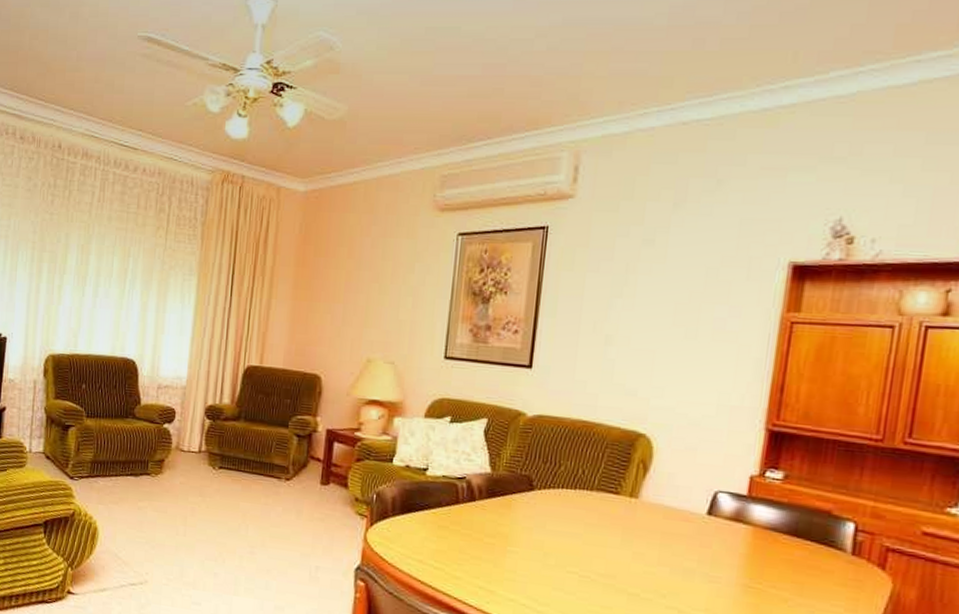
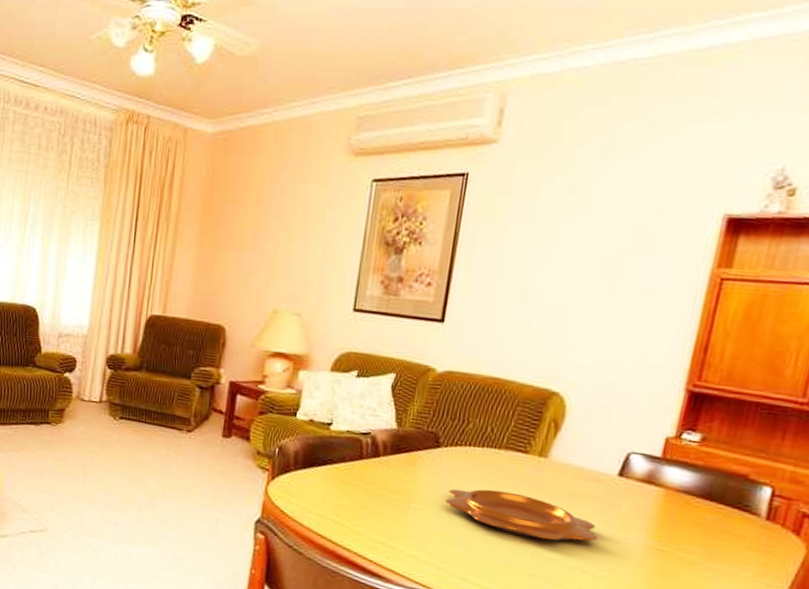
decorative bowl: none [541,531,692,581] -> present [445,489,599,542]

